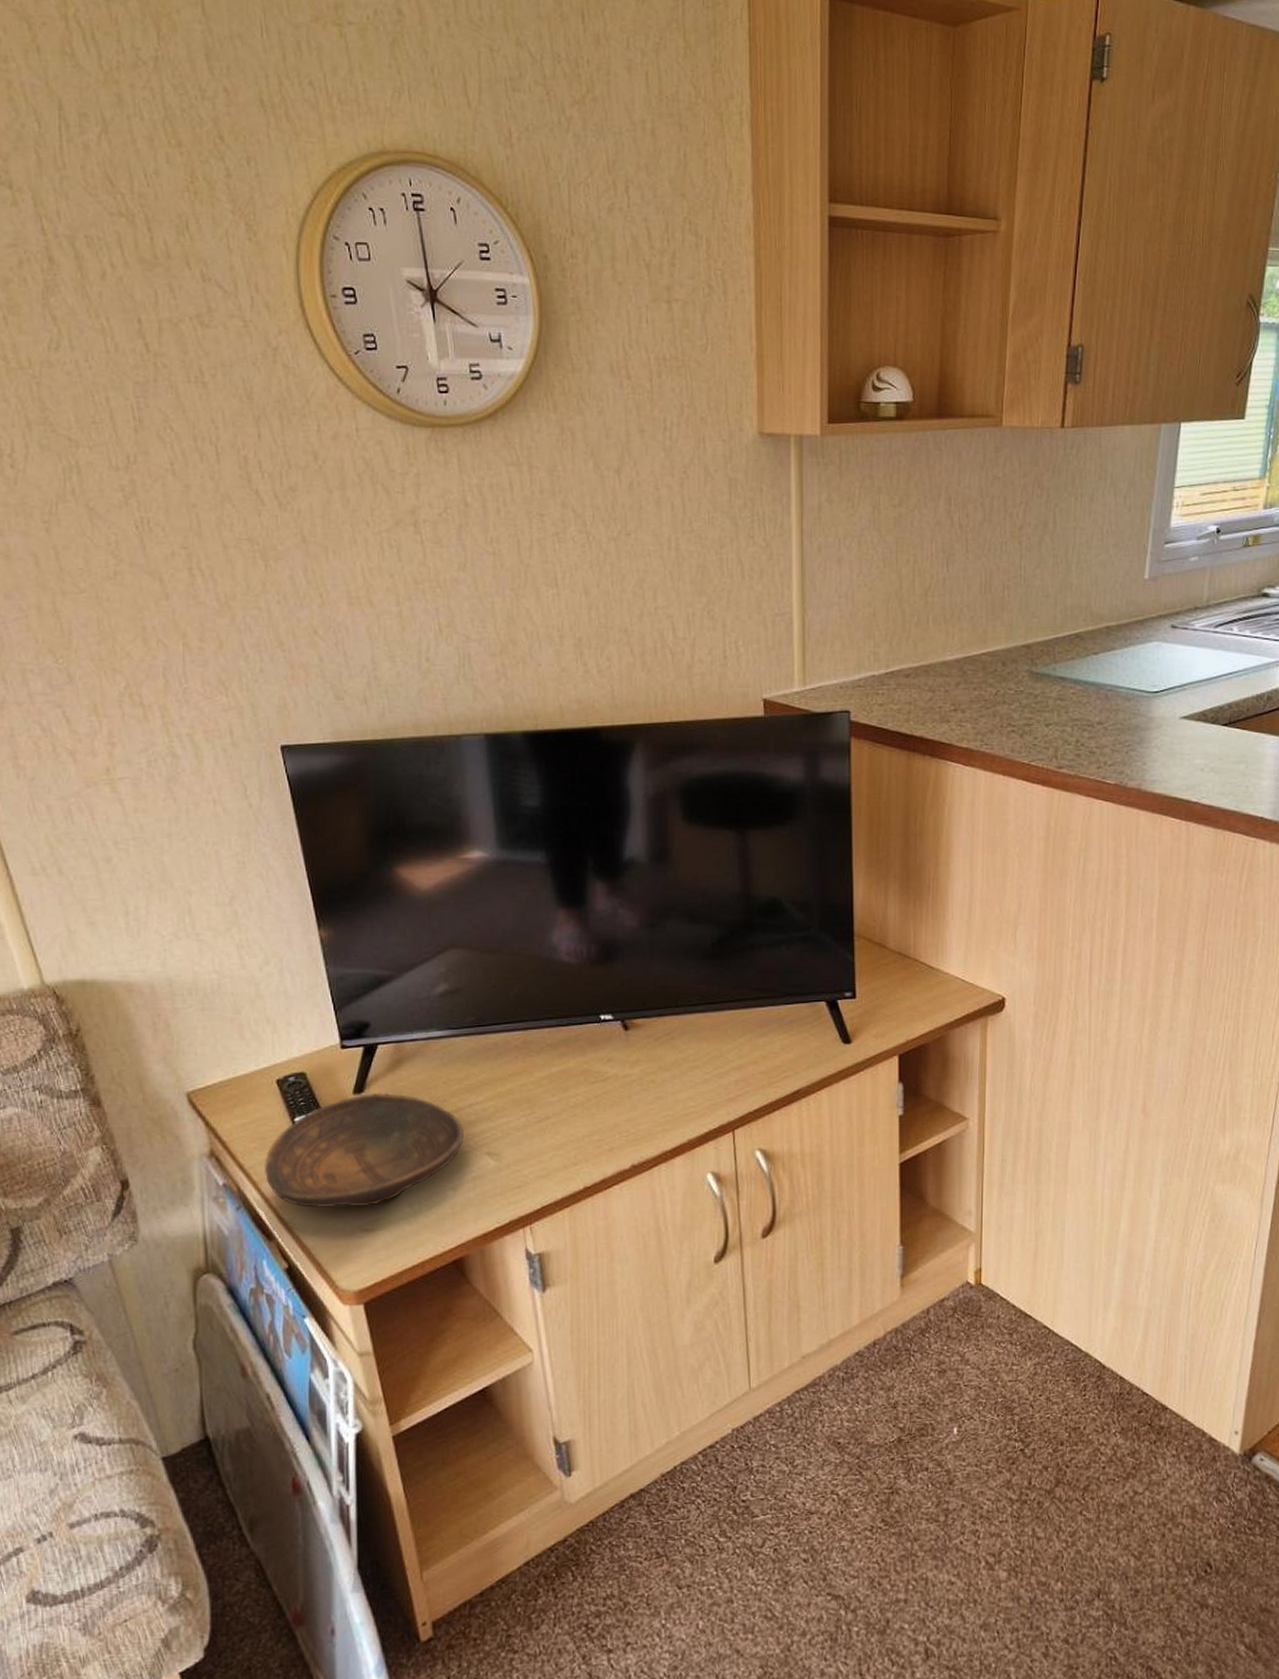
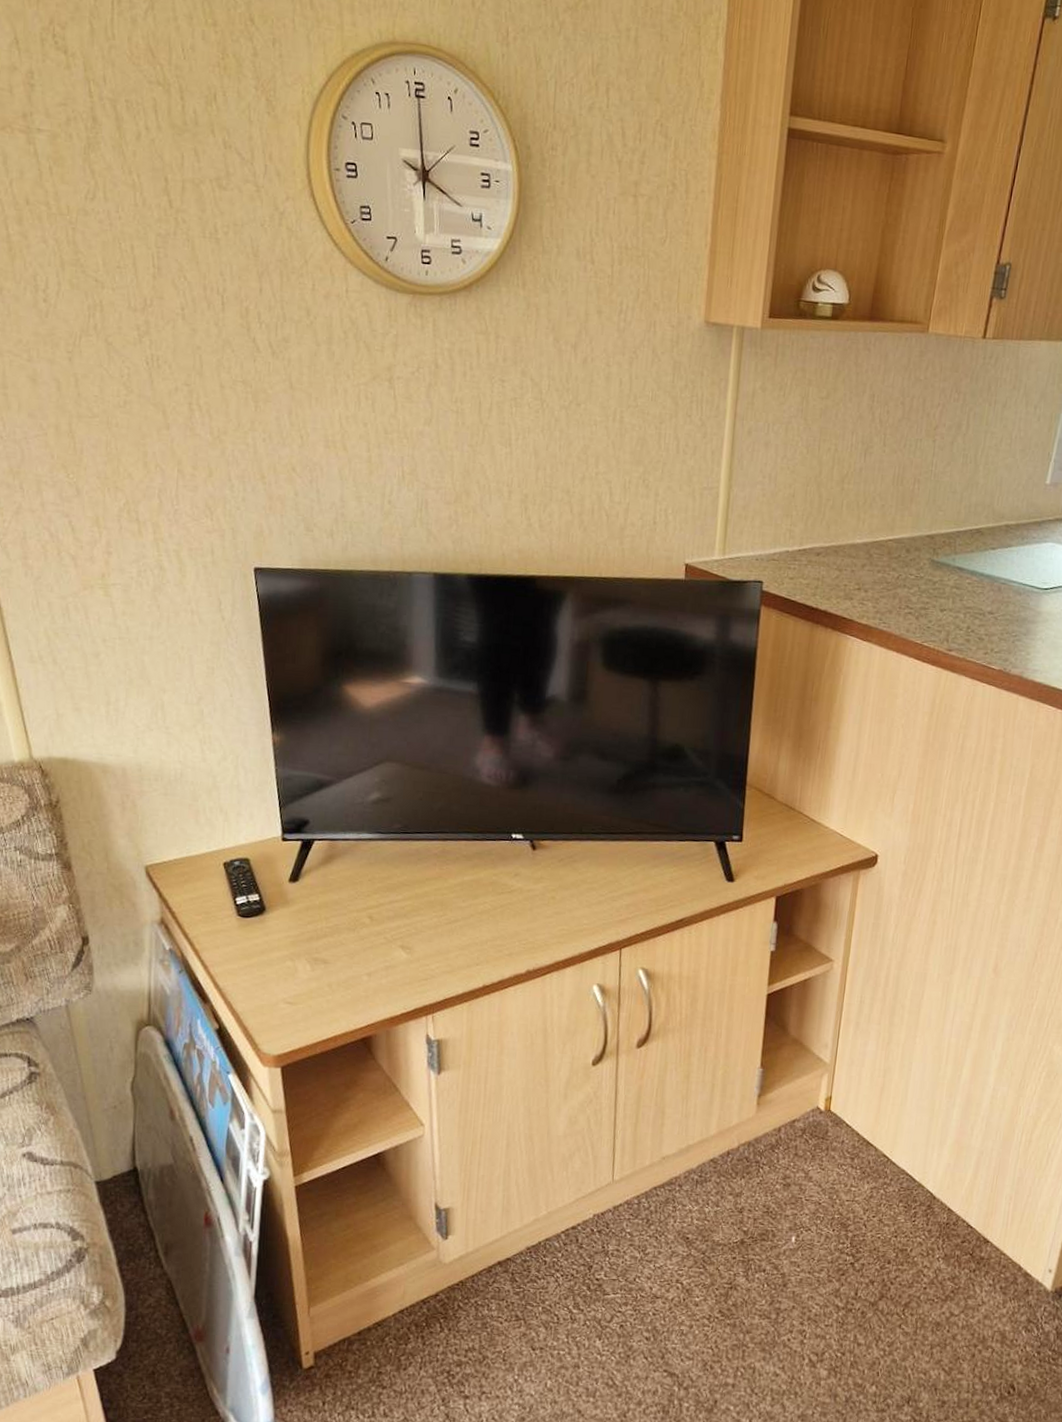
decorative bowl: present [263,1093,465,1209] -> none [205,882,383,982]

